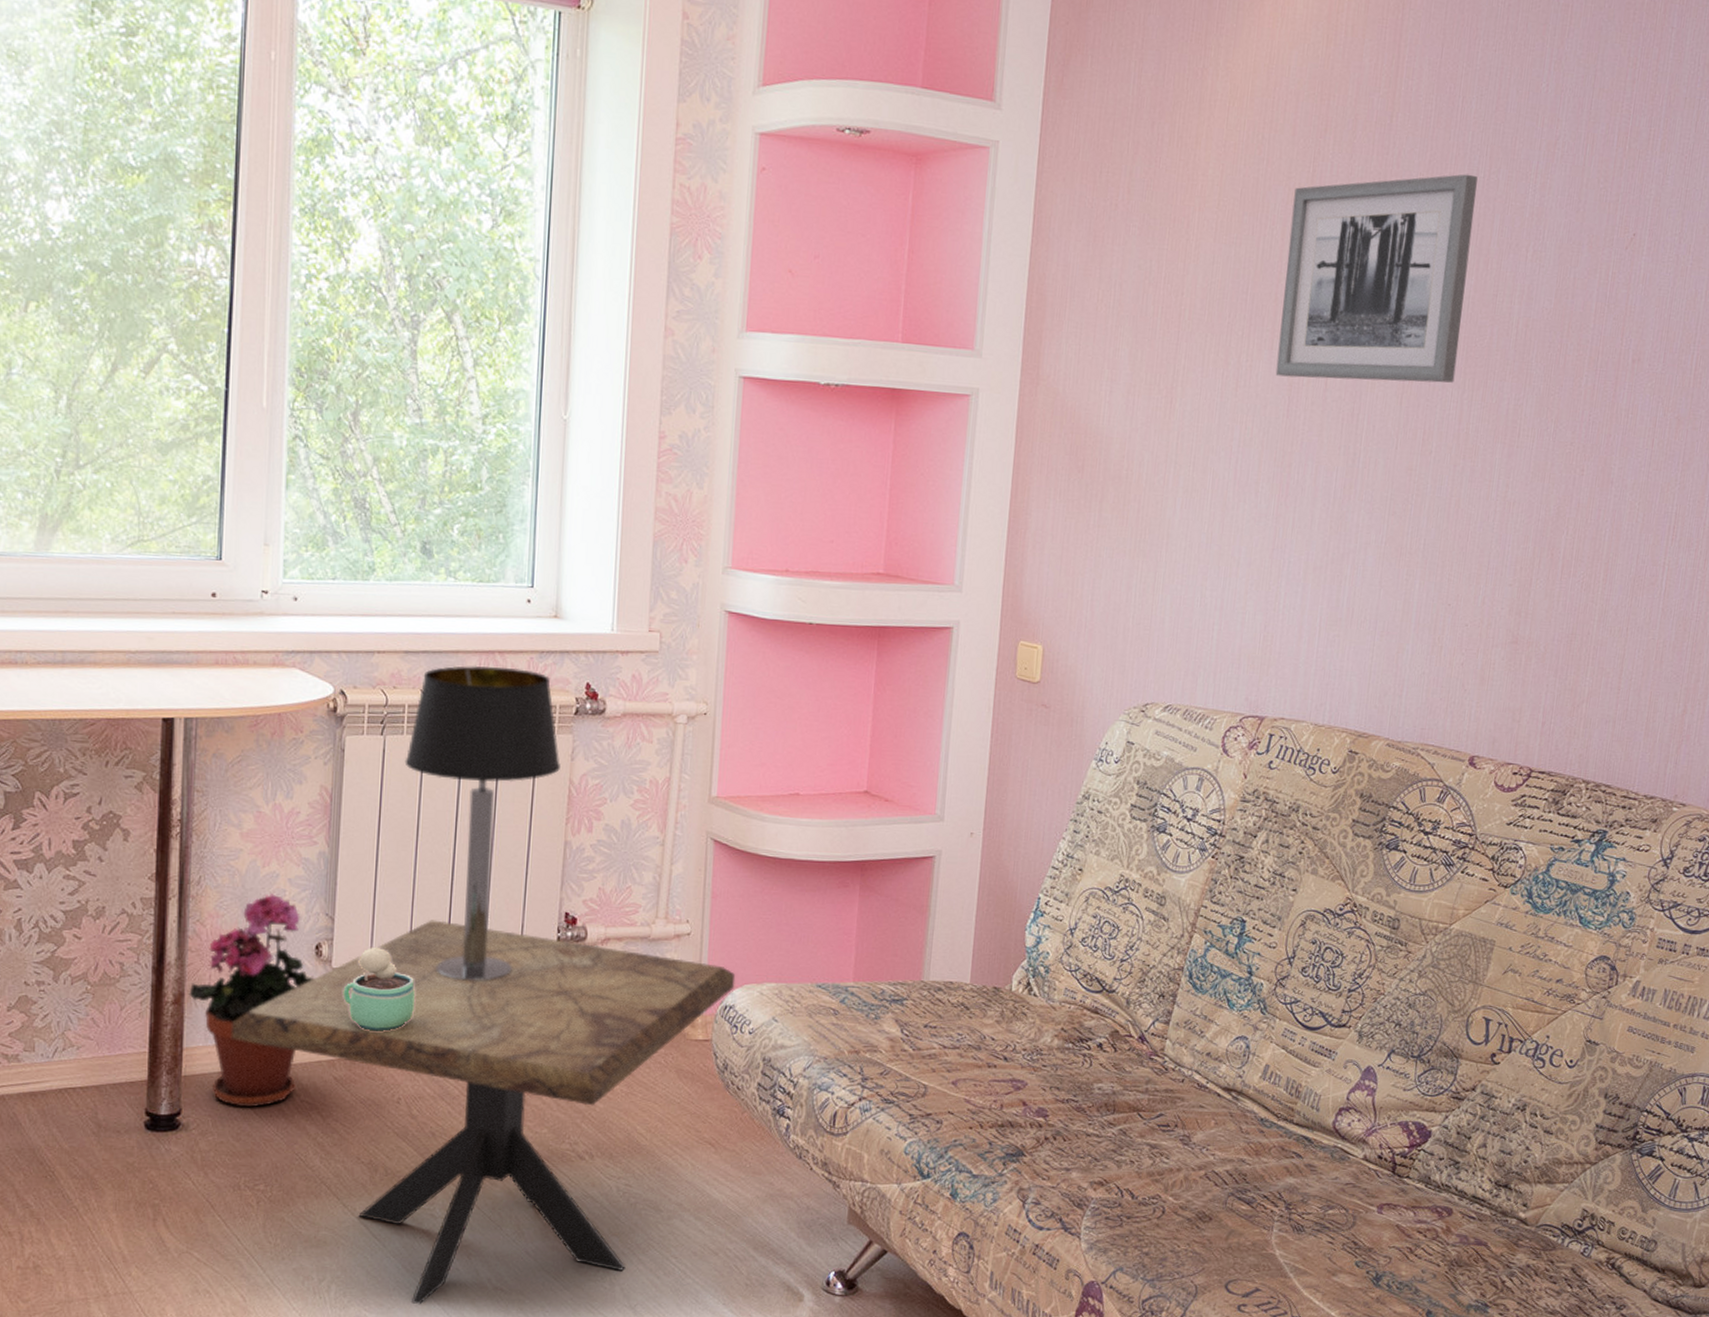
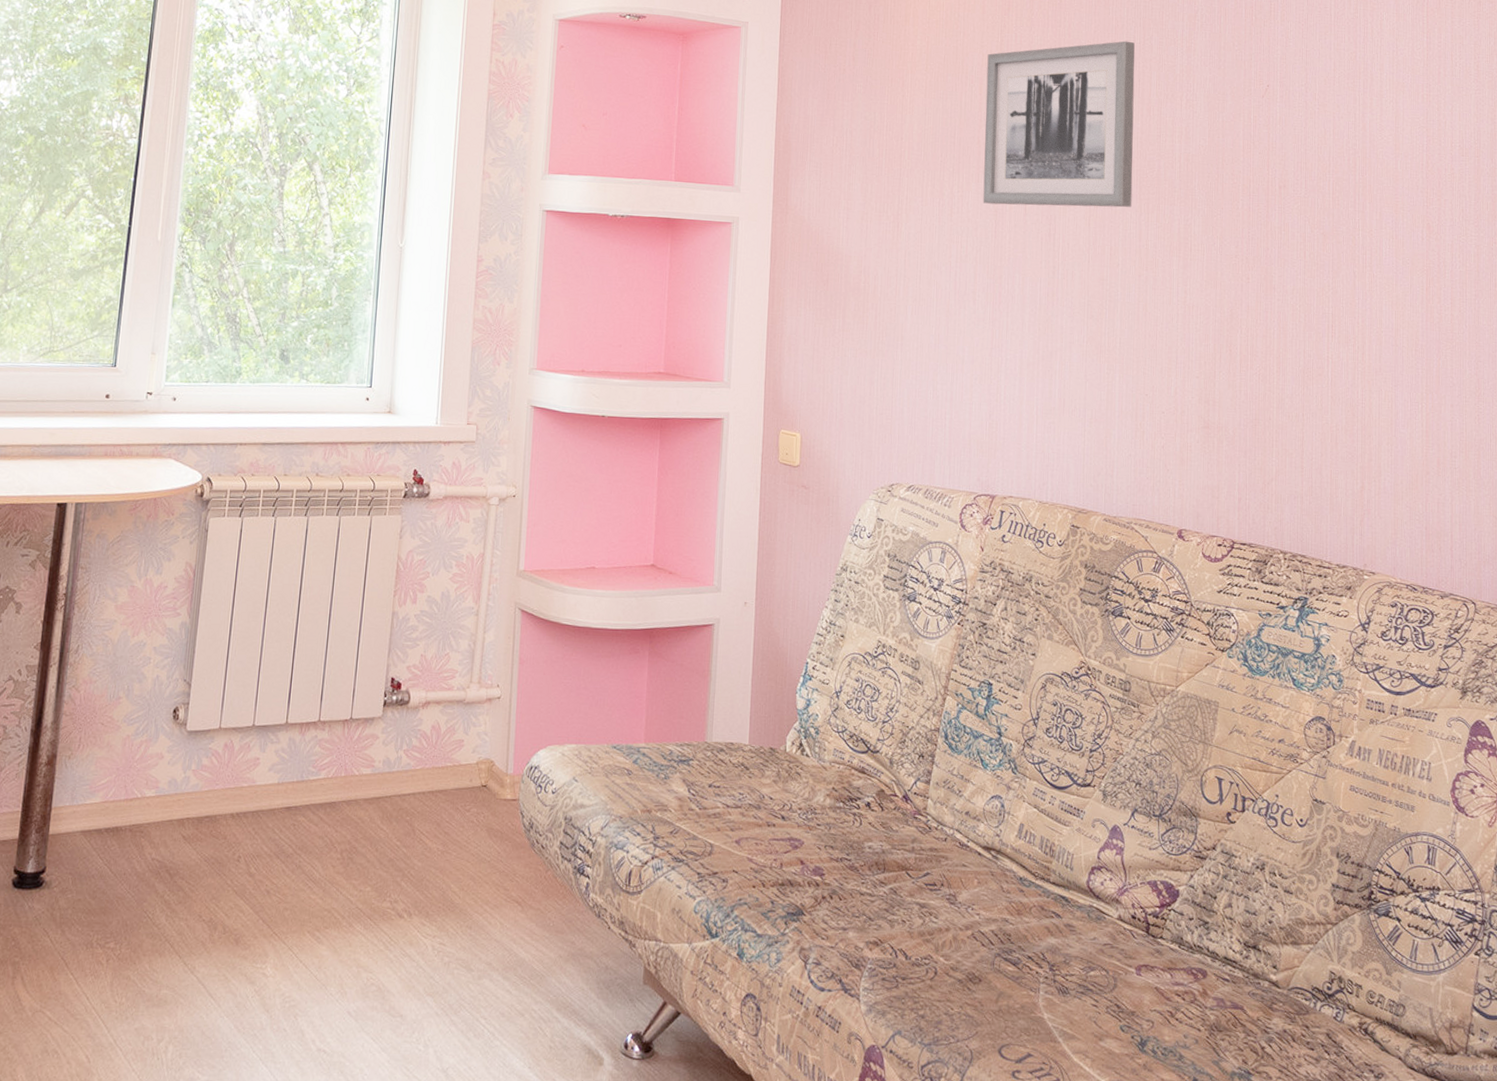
potted plant: present [189,892,315,1108] -> none [60,660,171,866]
side table: present [232,920,736,1305] -> none [95,685,540,1067]
chocolate milk: present [343,946,416,1032] -> none [194,710,258,791]
table lamp: present [404,665,560,982] -> none [258,455,390,743]

